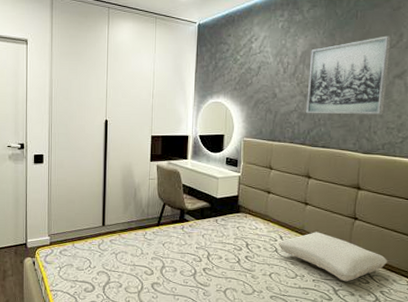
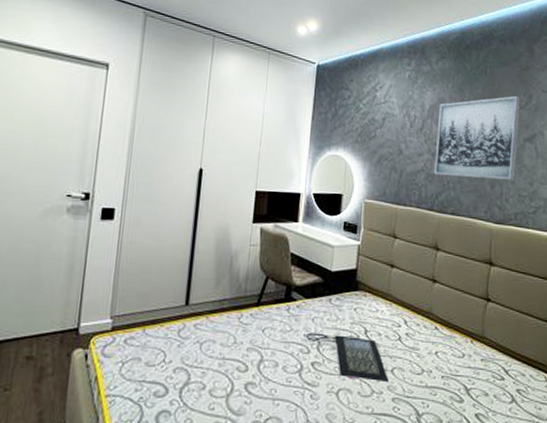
clutch bag: none [198,246,267,284] -> present [306,332,388,383]
pillow: present [277,232,388,282] -> none [401,315,524,378]

